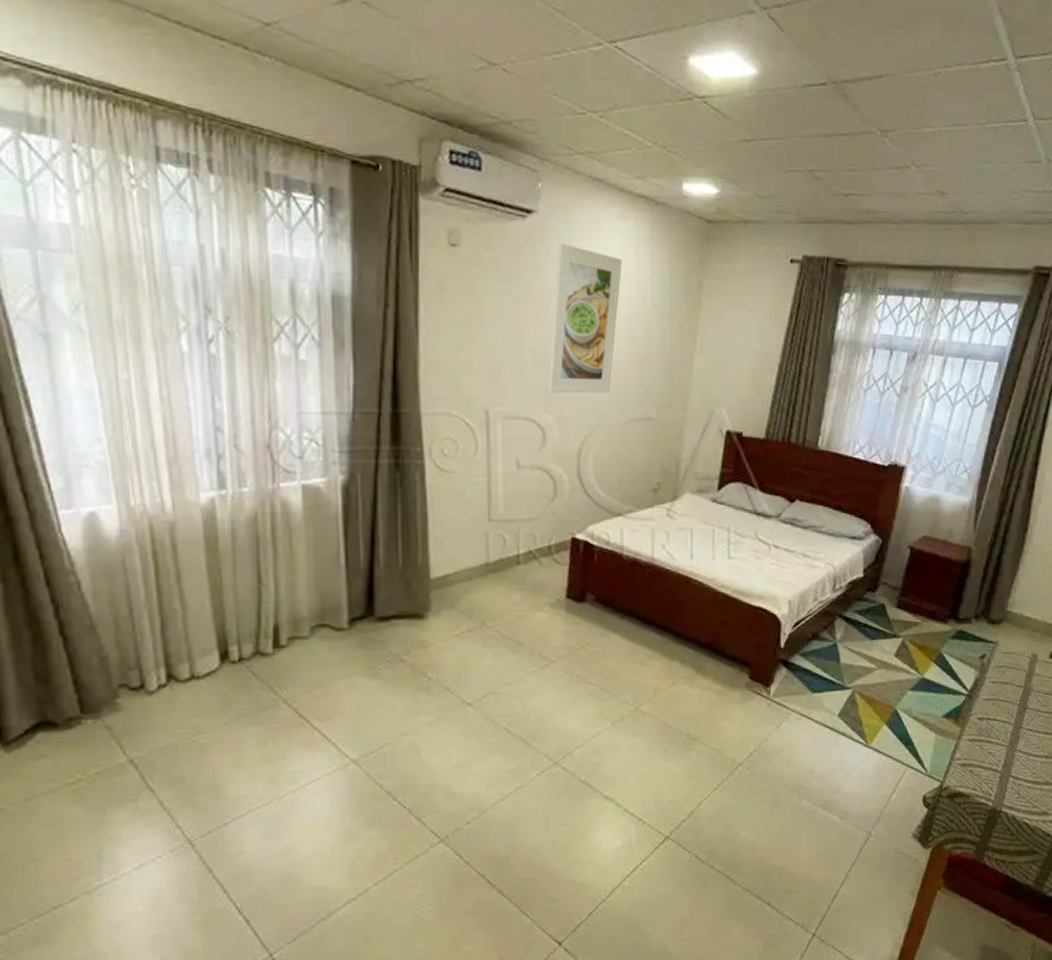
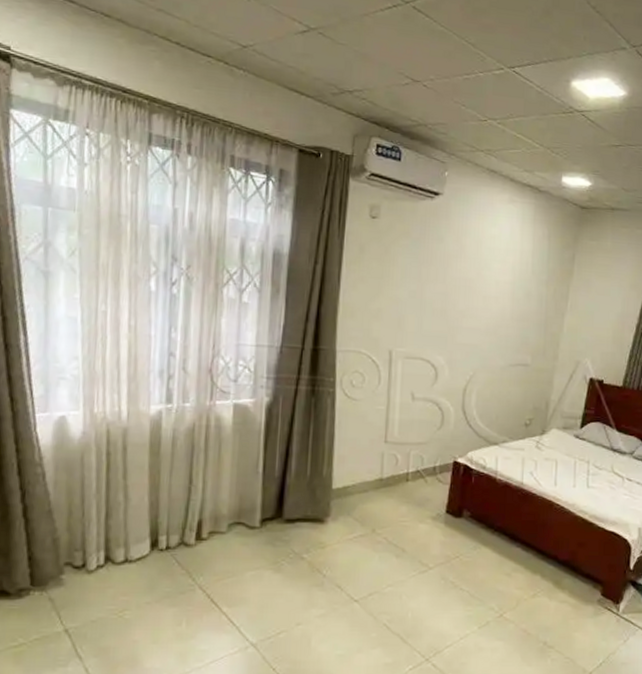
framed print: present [548,242,622,393] -> none [442,219,509,342]

